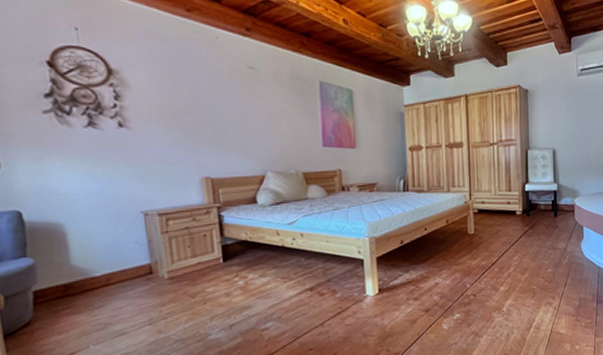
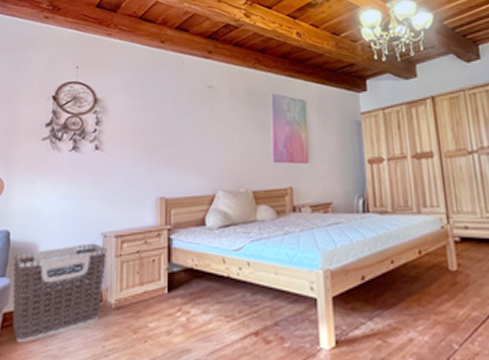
clothes hamper: none [33,221,153,316] -> present [12,243,107,343]

